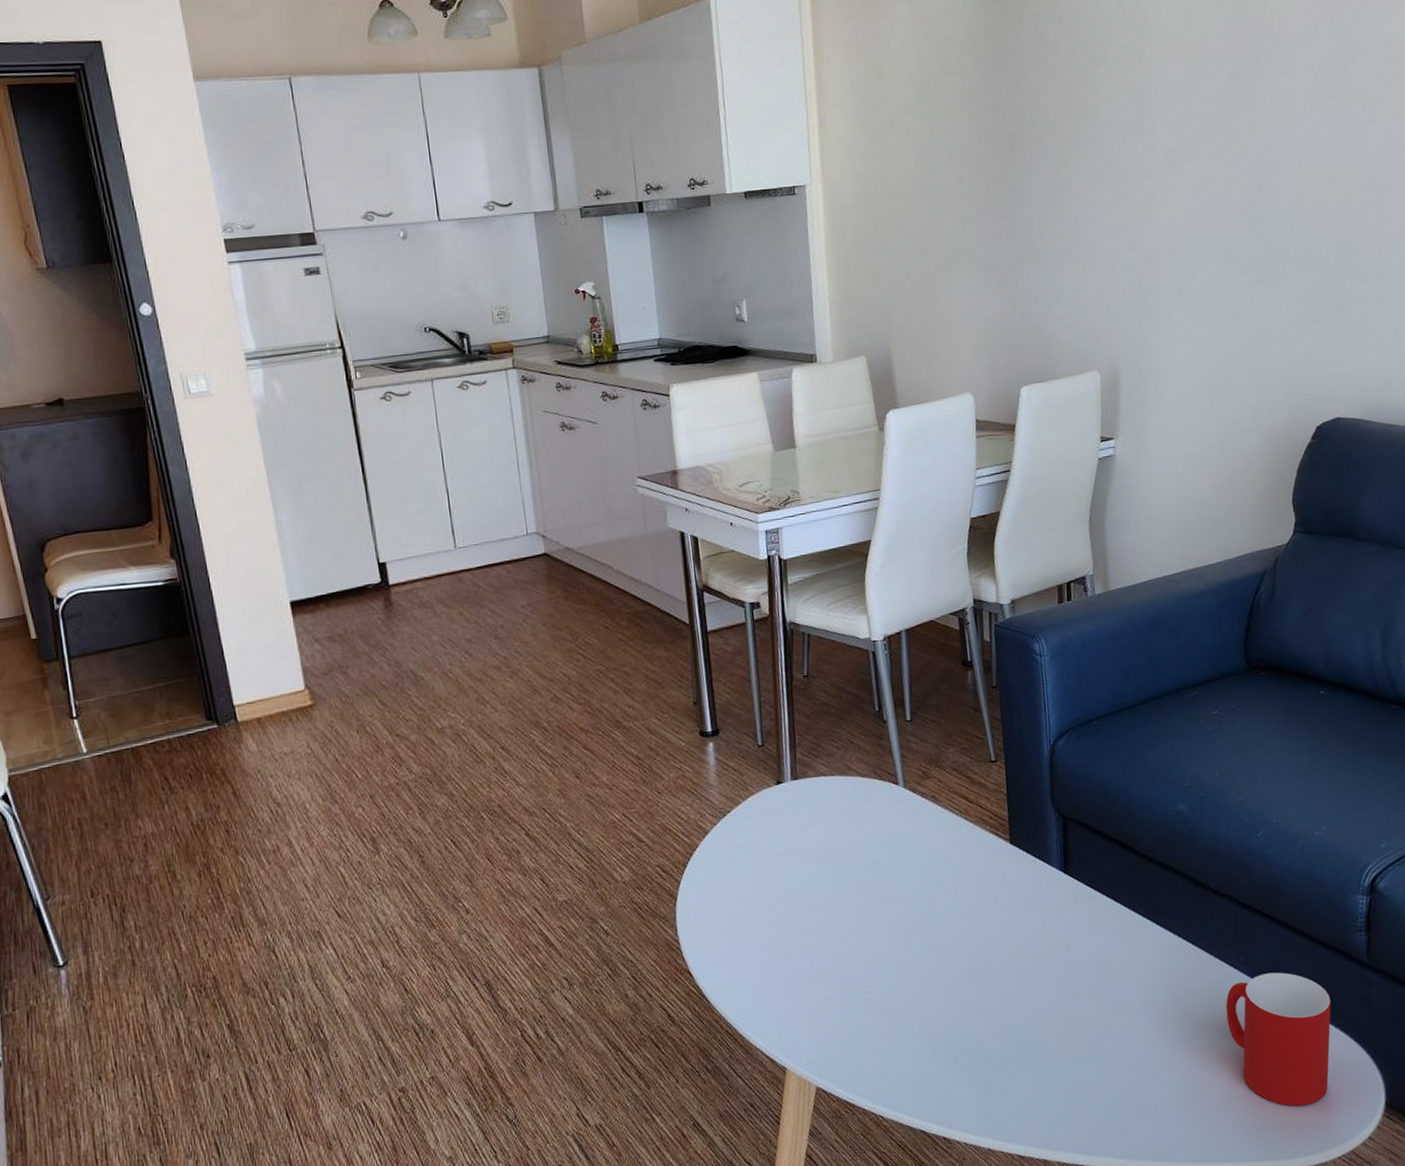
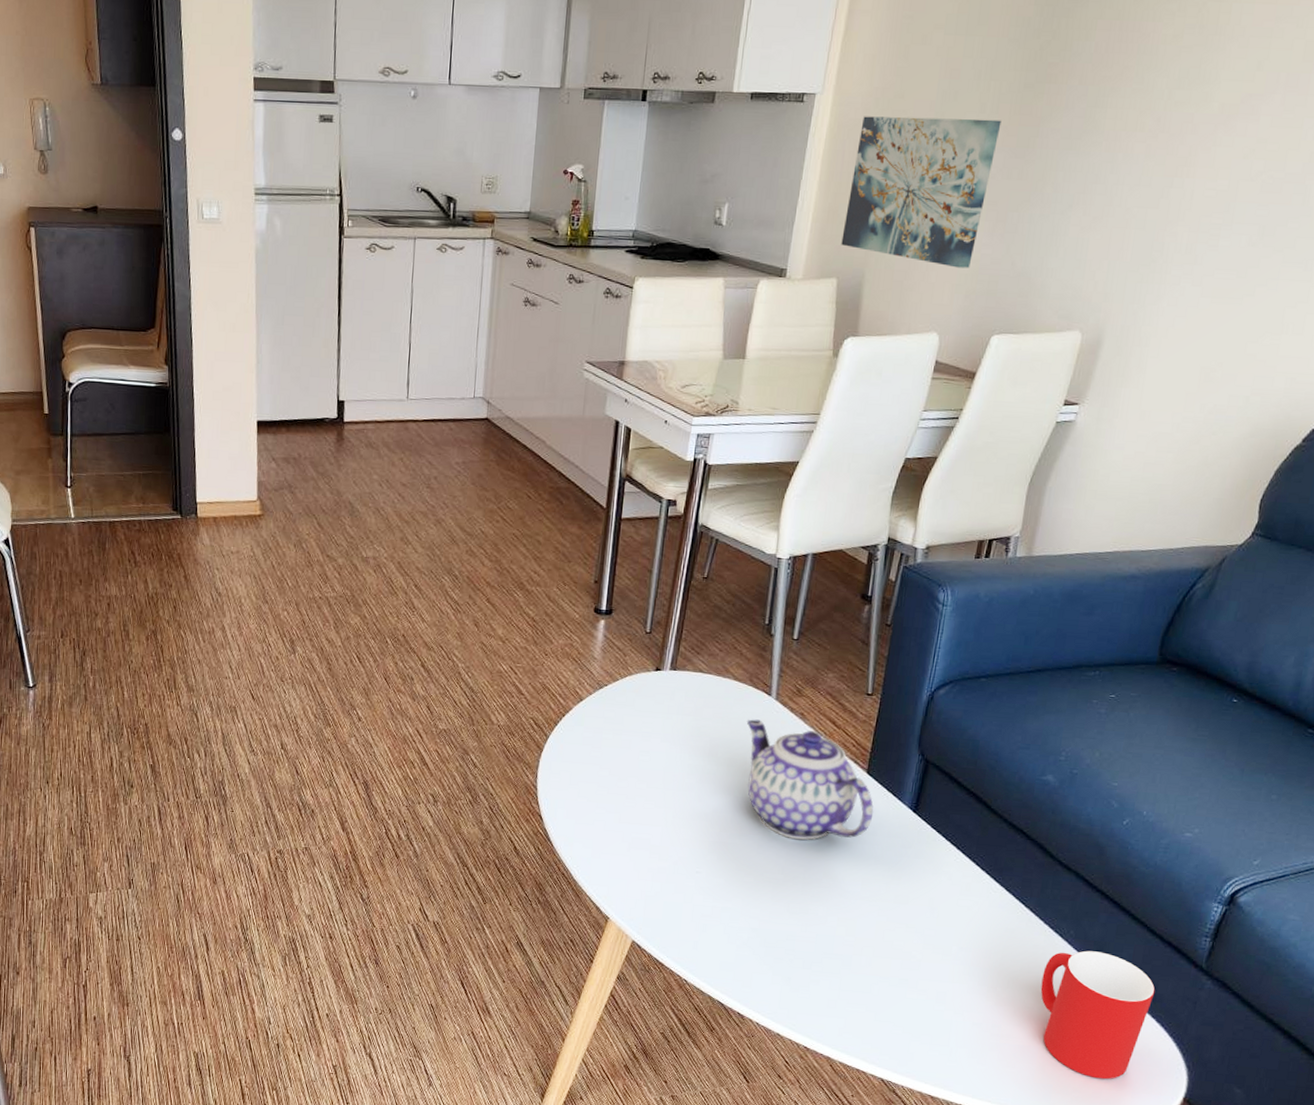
wall art: none [854,188,985,330] -> present [841,116,1002,268]
teapot: none [880,811,1027,932] -> present [746,719,874,840]

